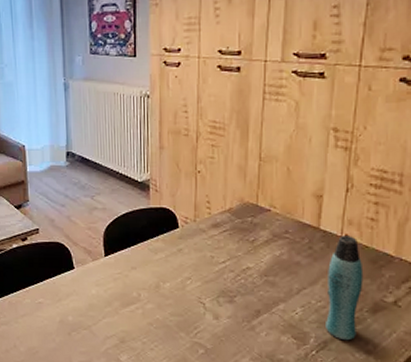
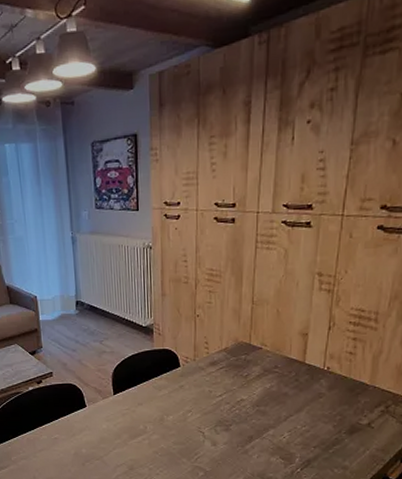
bottle: present [326,235,364,341] -> none [309,368,343,459]

